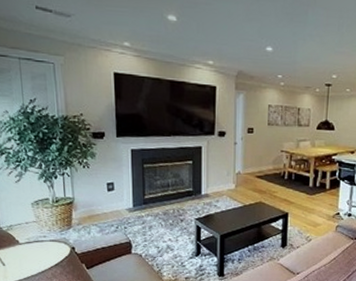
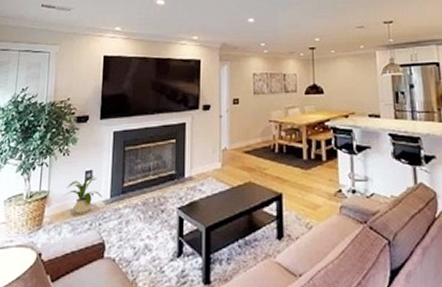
house plant: none [89,188,126,221] -> present [64,176,103,217]

